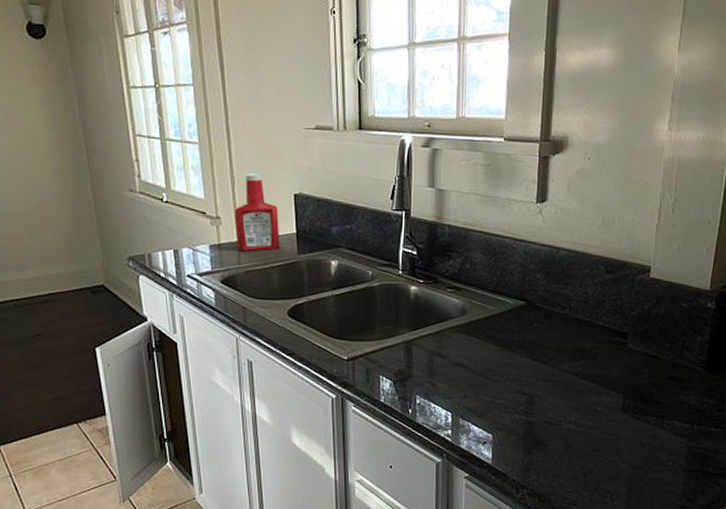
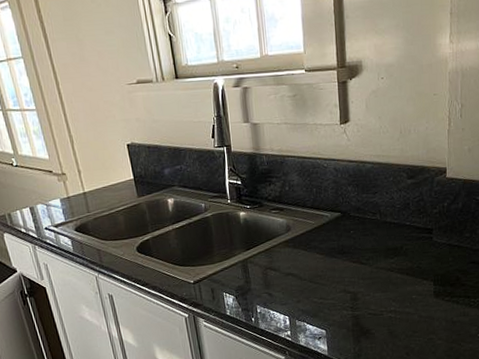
ketchup bottle: present [234,173,280,251] -> none [76,130,121,201]

